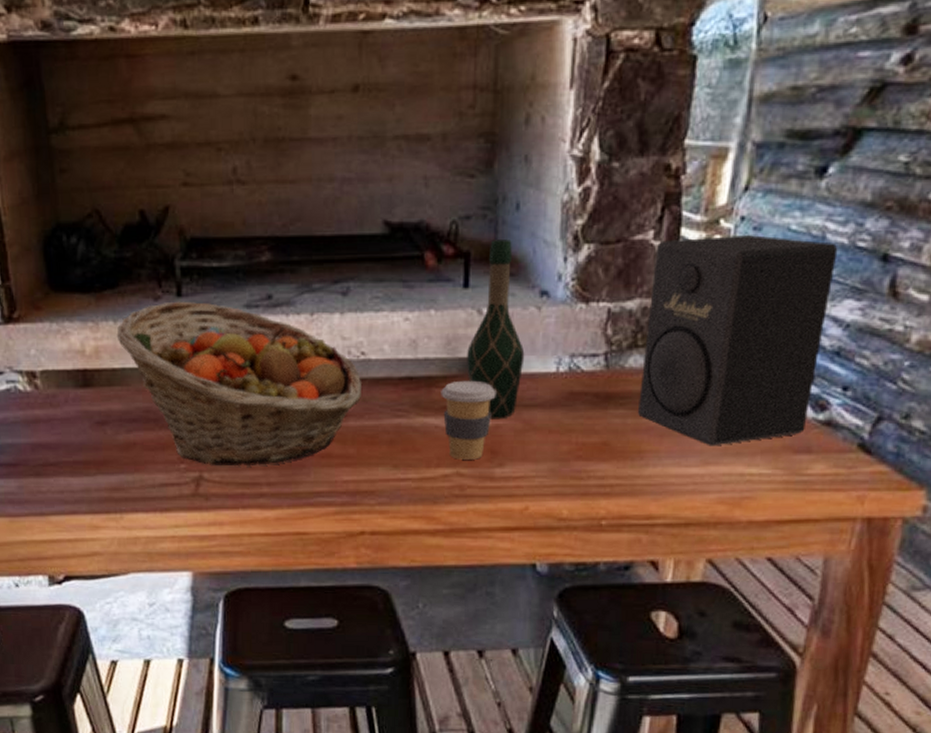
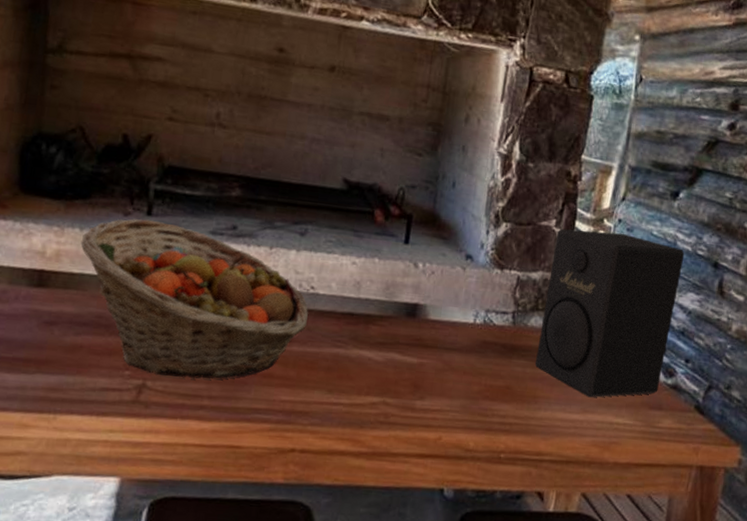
coffee cup: present [441,380,496,460] -> none [376,321,424,391]
wine bottle: present [467,239,525,420] -> none [401,208,450,359]

